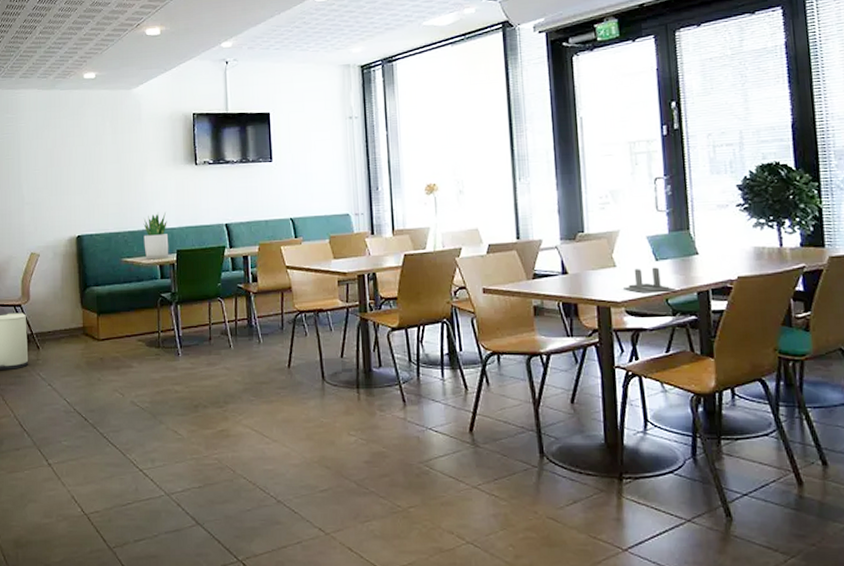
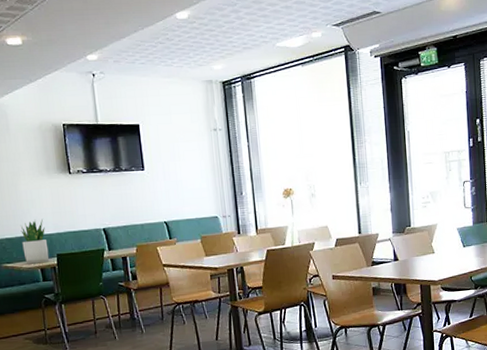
napkin holder: present [623,267,676,294] -> none [440,252,478,273]

